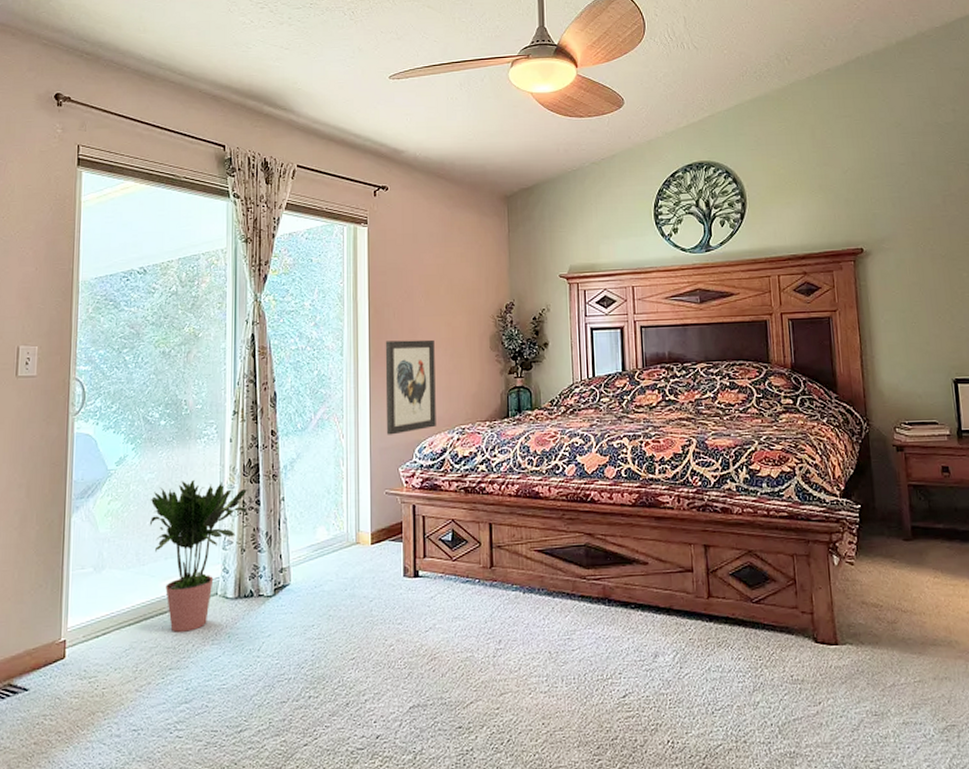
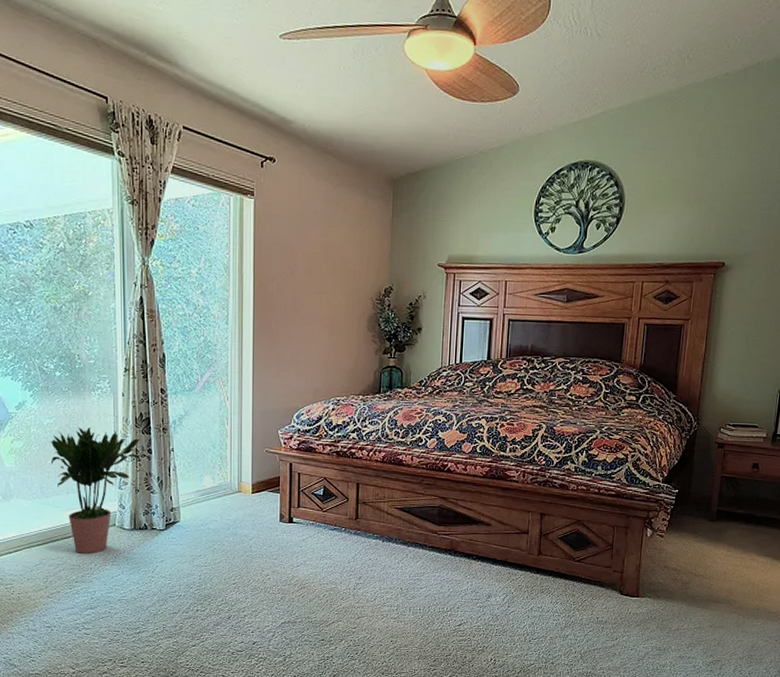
wall art: present [385,339,436,435] -> none [267,314,315,401]

